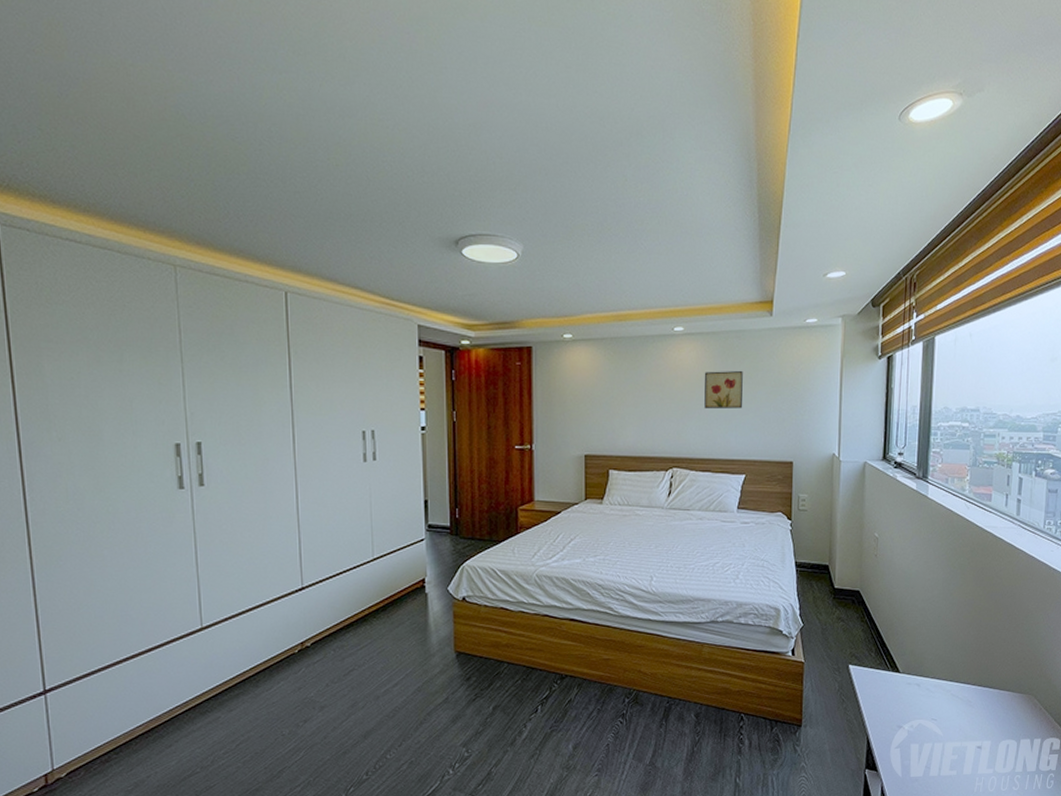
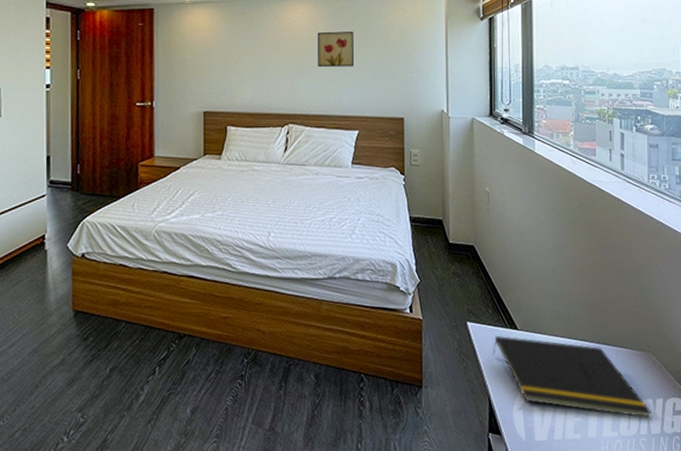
notepad: none [872,678,1029,755] -> present [492,336,652,416]

